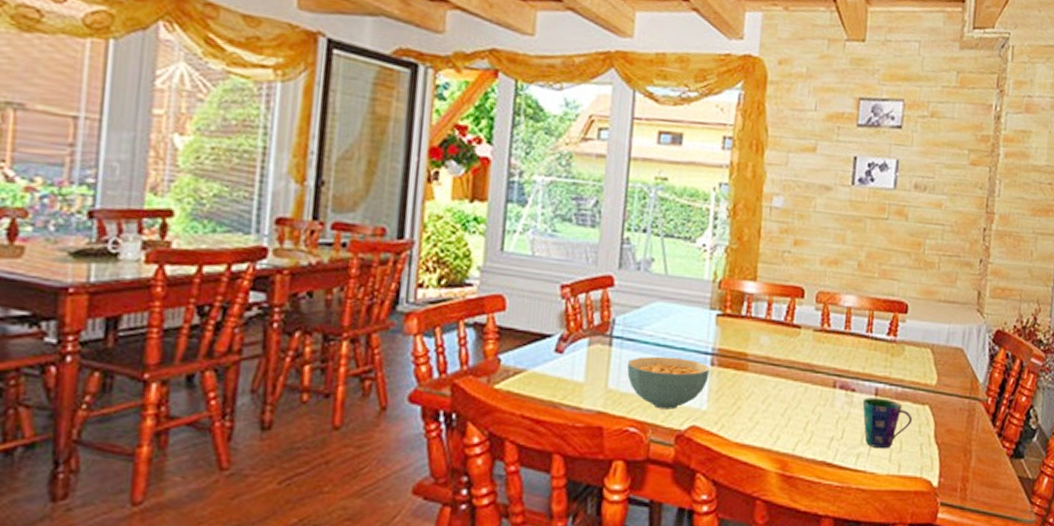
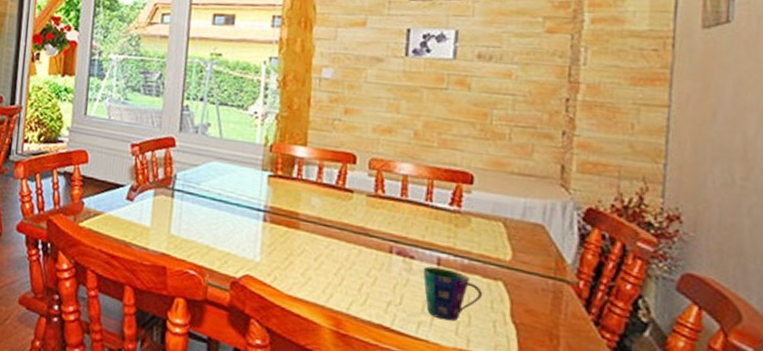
cereal bowl: present [627,356,710,409] -> none [186,209,263,258]

